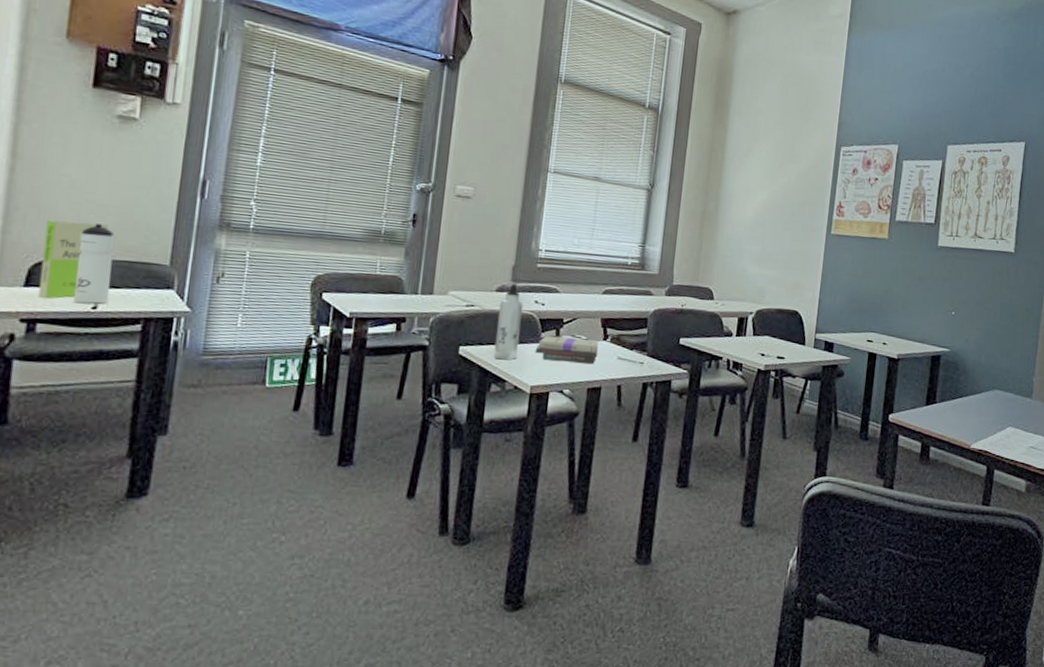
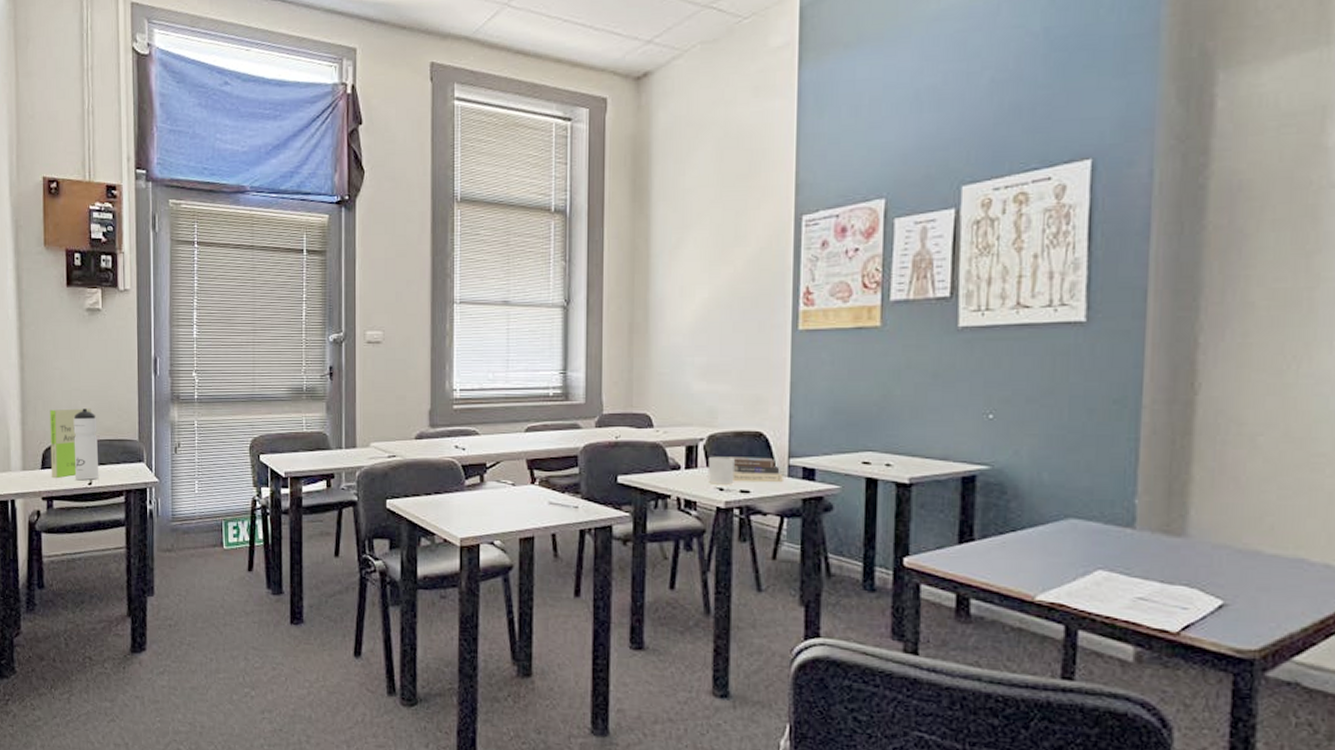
water bottle: present [493,283,524,360] -> none [420,428,444,512]
books: present [535,335,599,364] -> none [460,482,527,511]
mug: none [753,327,776,352] -> present [708,456,736,485]
books: none [770,328,810,353] -> present [728,456,783,483]

